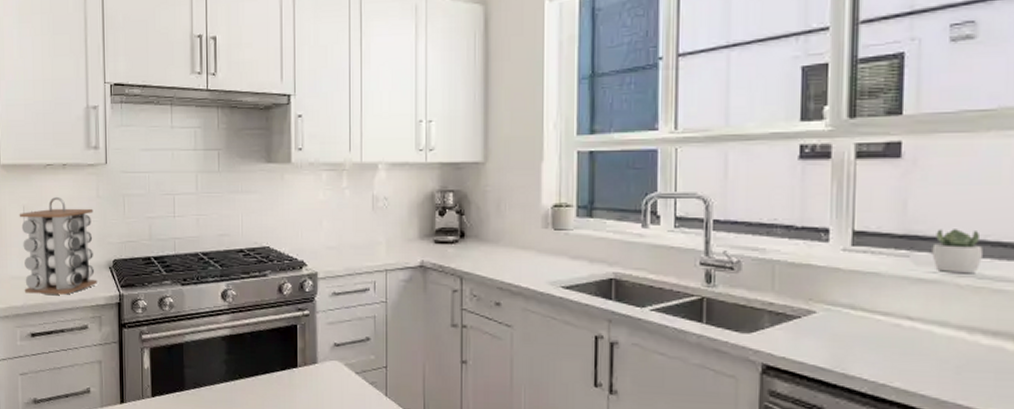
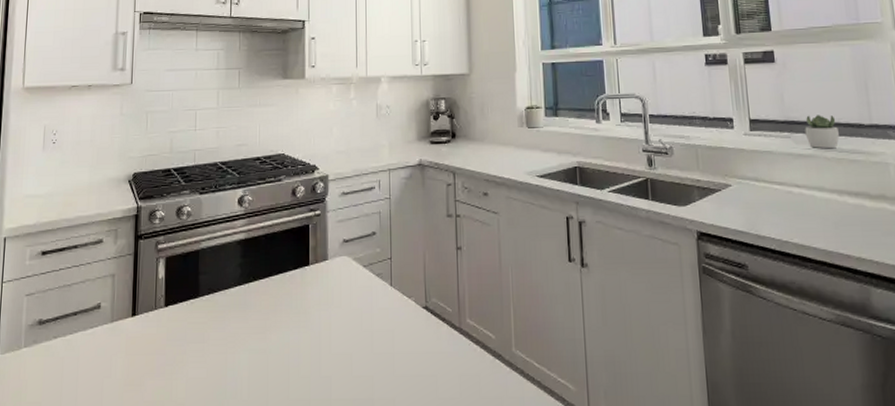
spice rack: present [19,197,97,296] -> none [38,116,116,212]

